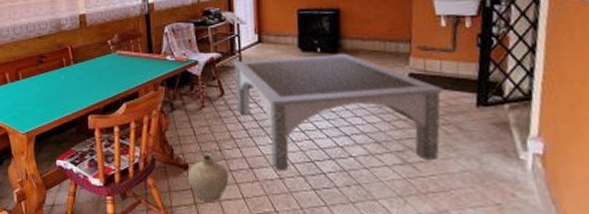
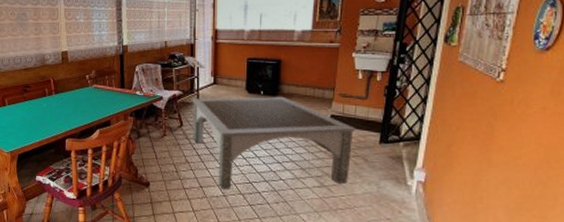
ceramic jug: present [187,154,229,203] -> none [148,174,183,214]

